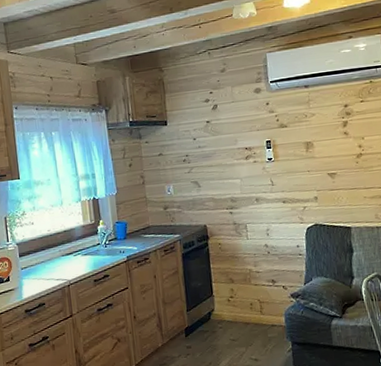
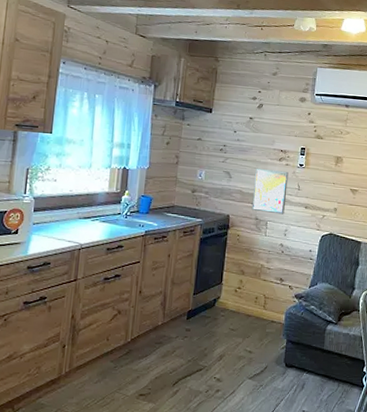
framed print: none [223,168,262,216] -> present [251,168,289,215]

